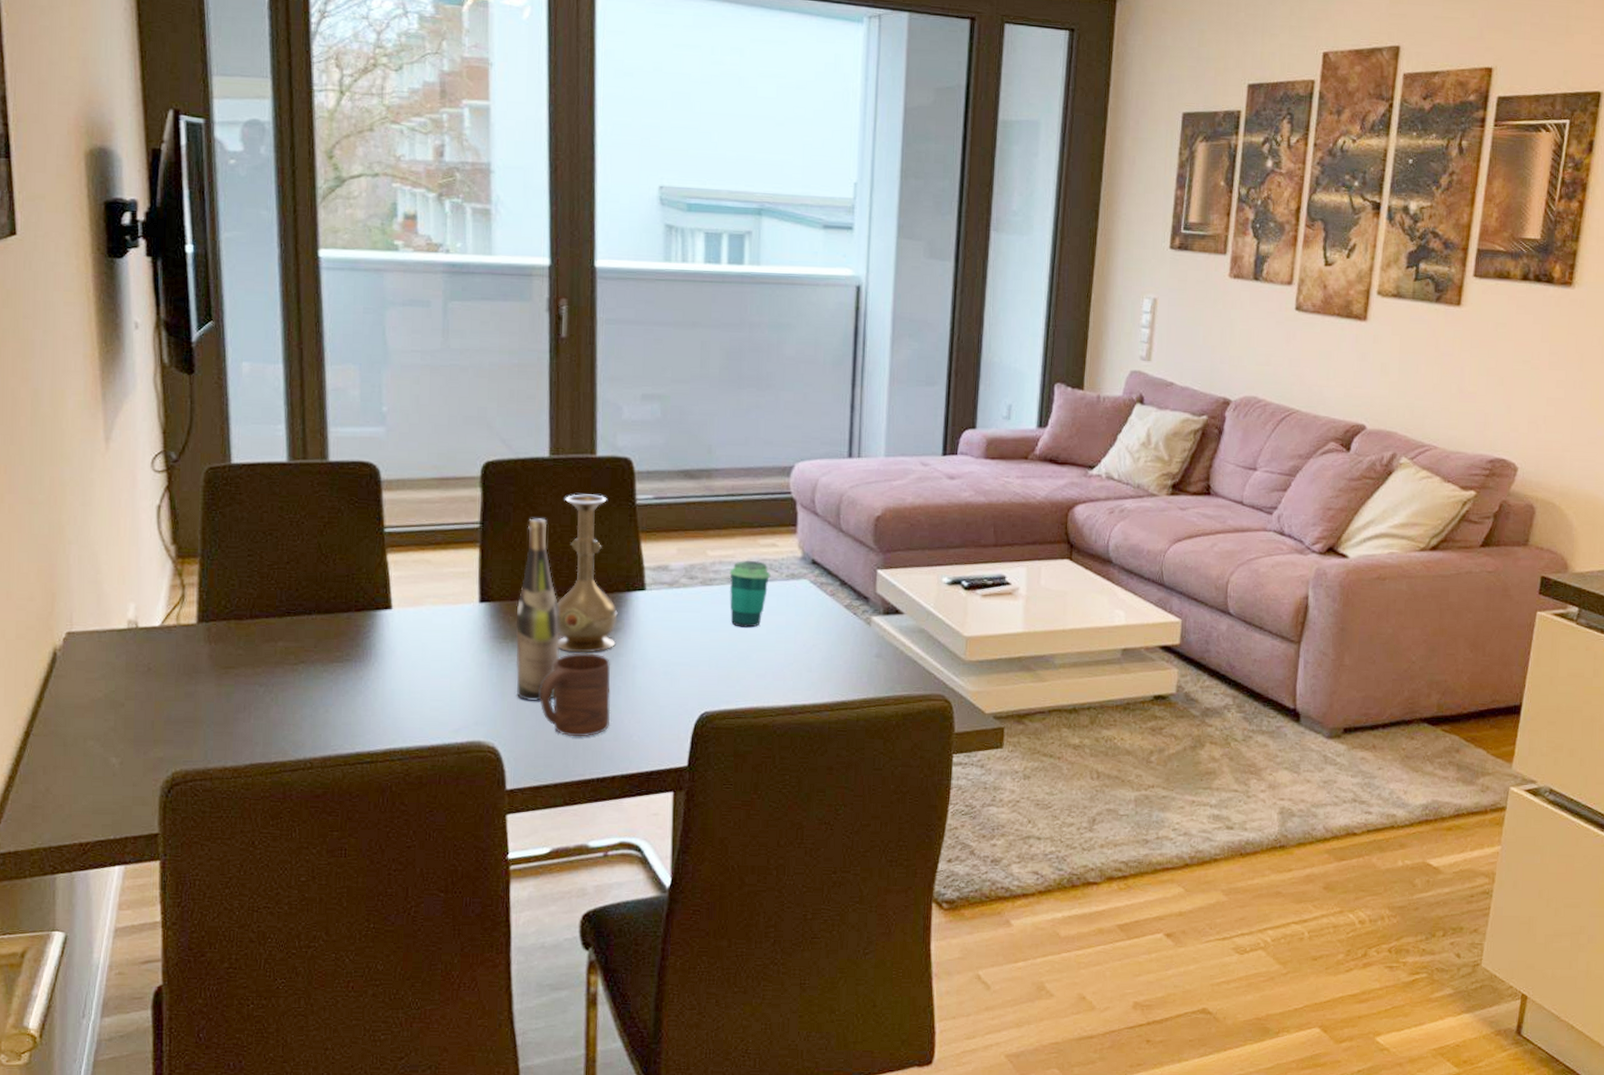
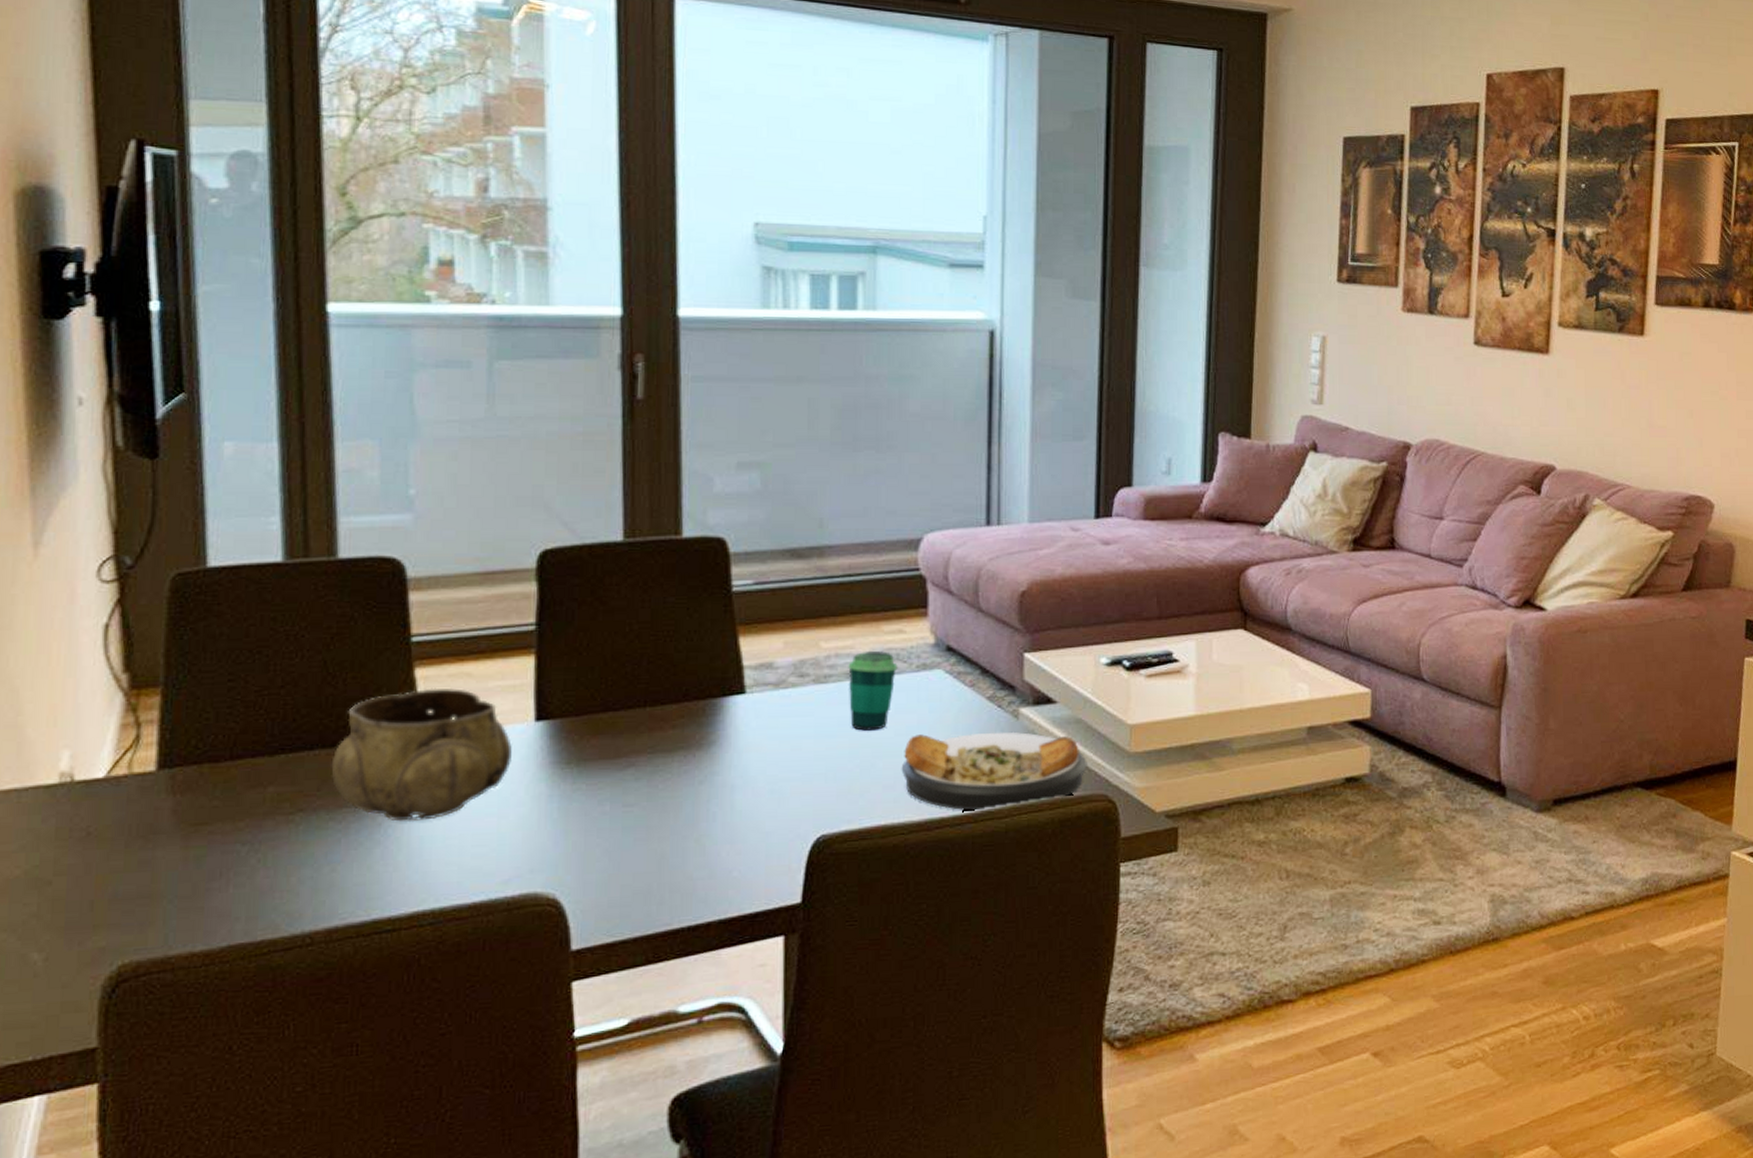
decorative bowl: none [324,570,461,677] -> present [331,688,512,822]
wine bottle: present [515,518,560,701] -> none [582,615,639,838]
cup: present [539,653,611,737] -> none [613,774,704,879]
vase: present [557,494,618,653] -> none [635,583,711,774]
plate: none [771,633,928,702] -> present [901,731,1087,812]

